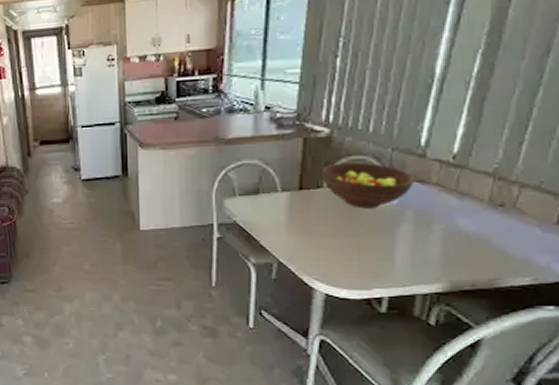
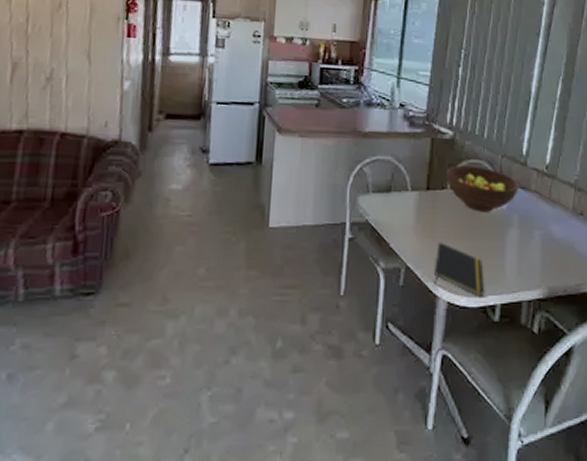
notepad: none [310,239,369,290] -> present [434,242,485,297]

